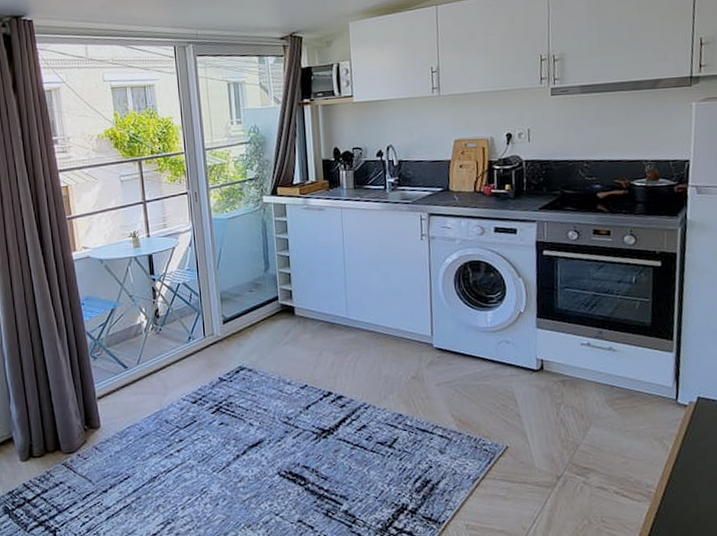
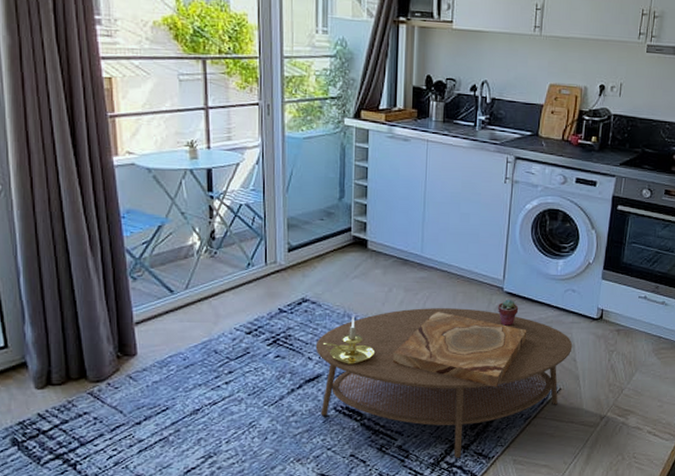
coffee table: none [255,367,515,524] -> present [315,308,573,459]
candle holder: none [262,381,311,429] -> present [323,317,374,364]
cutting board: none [330,371,464,447] -> present [393,311,527,387]
potted succulent: none [429,355,452,384] -> present [498,299,519,327]

